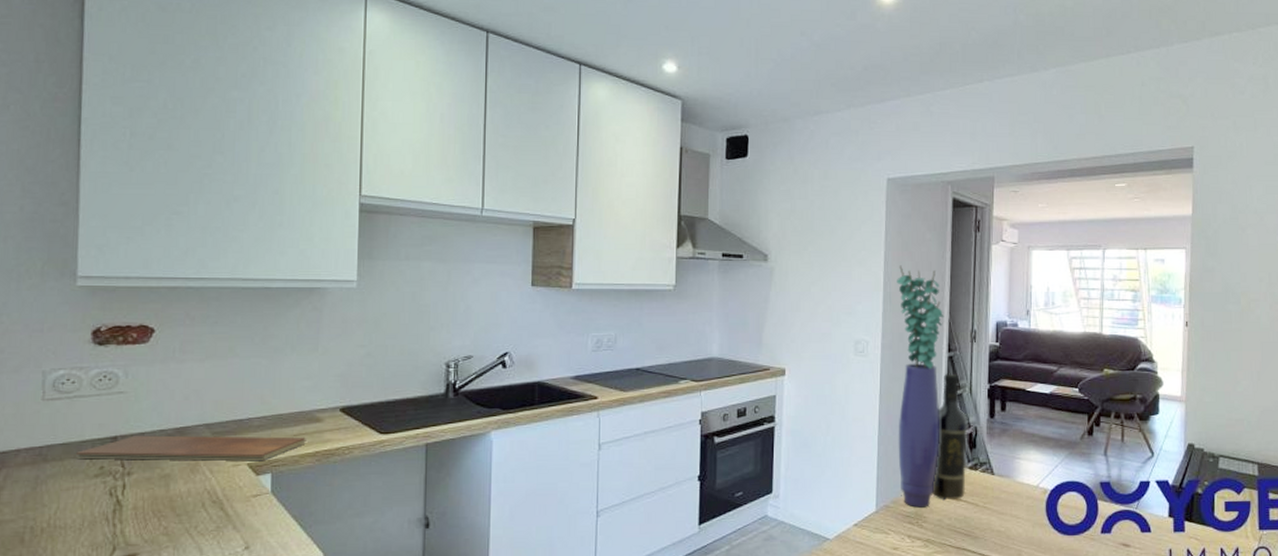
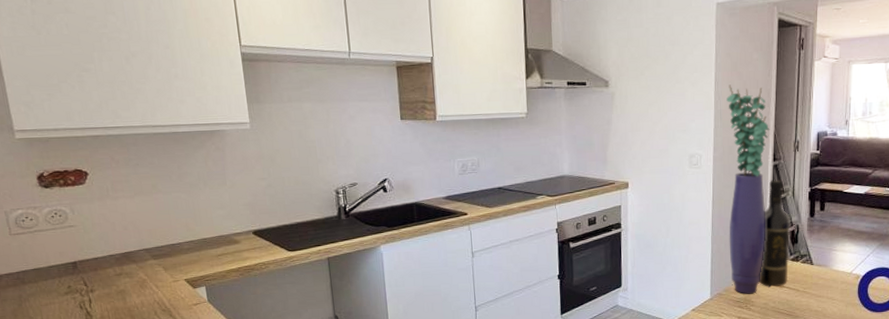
chopping board: present [75,435,306,462] -> none [46,257,229,281]

